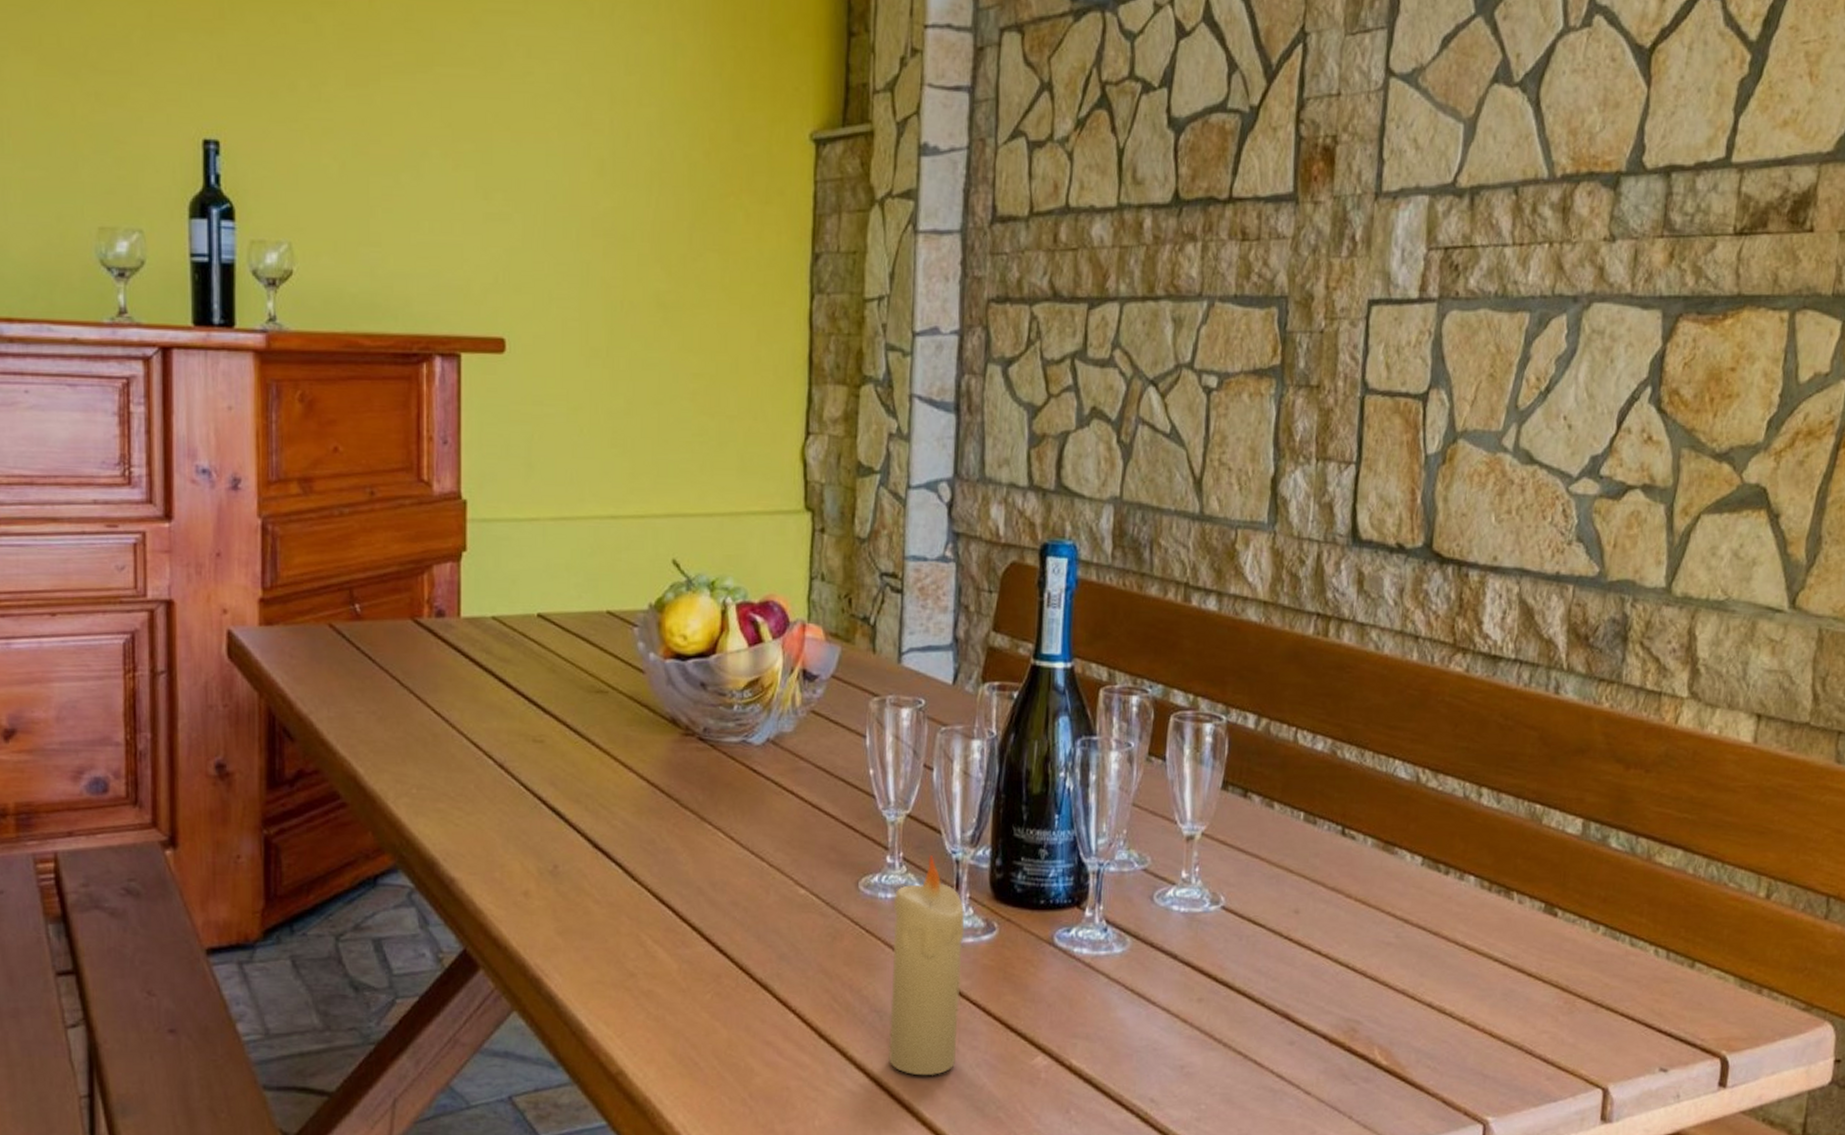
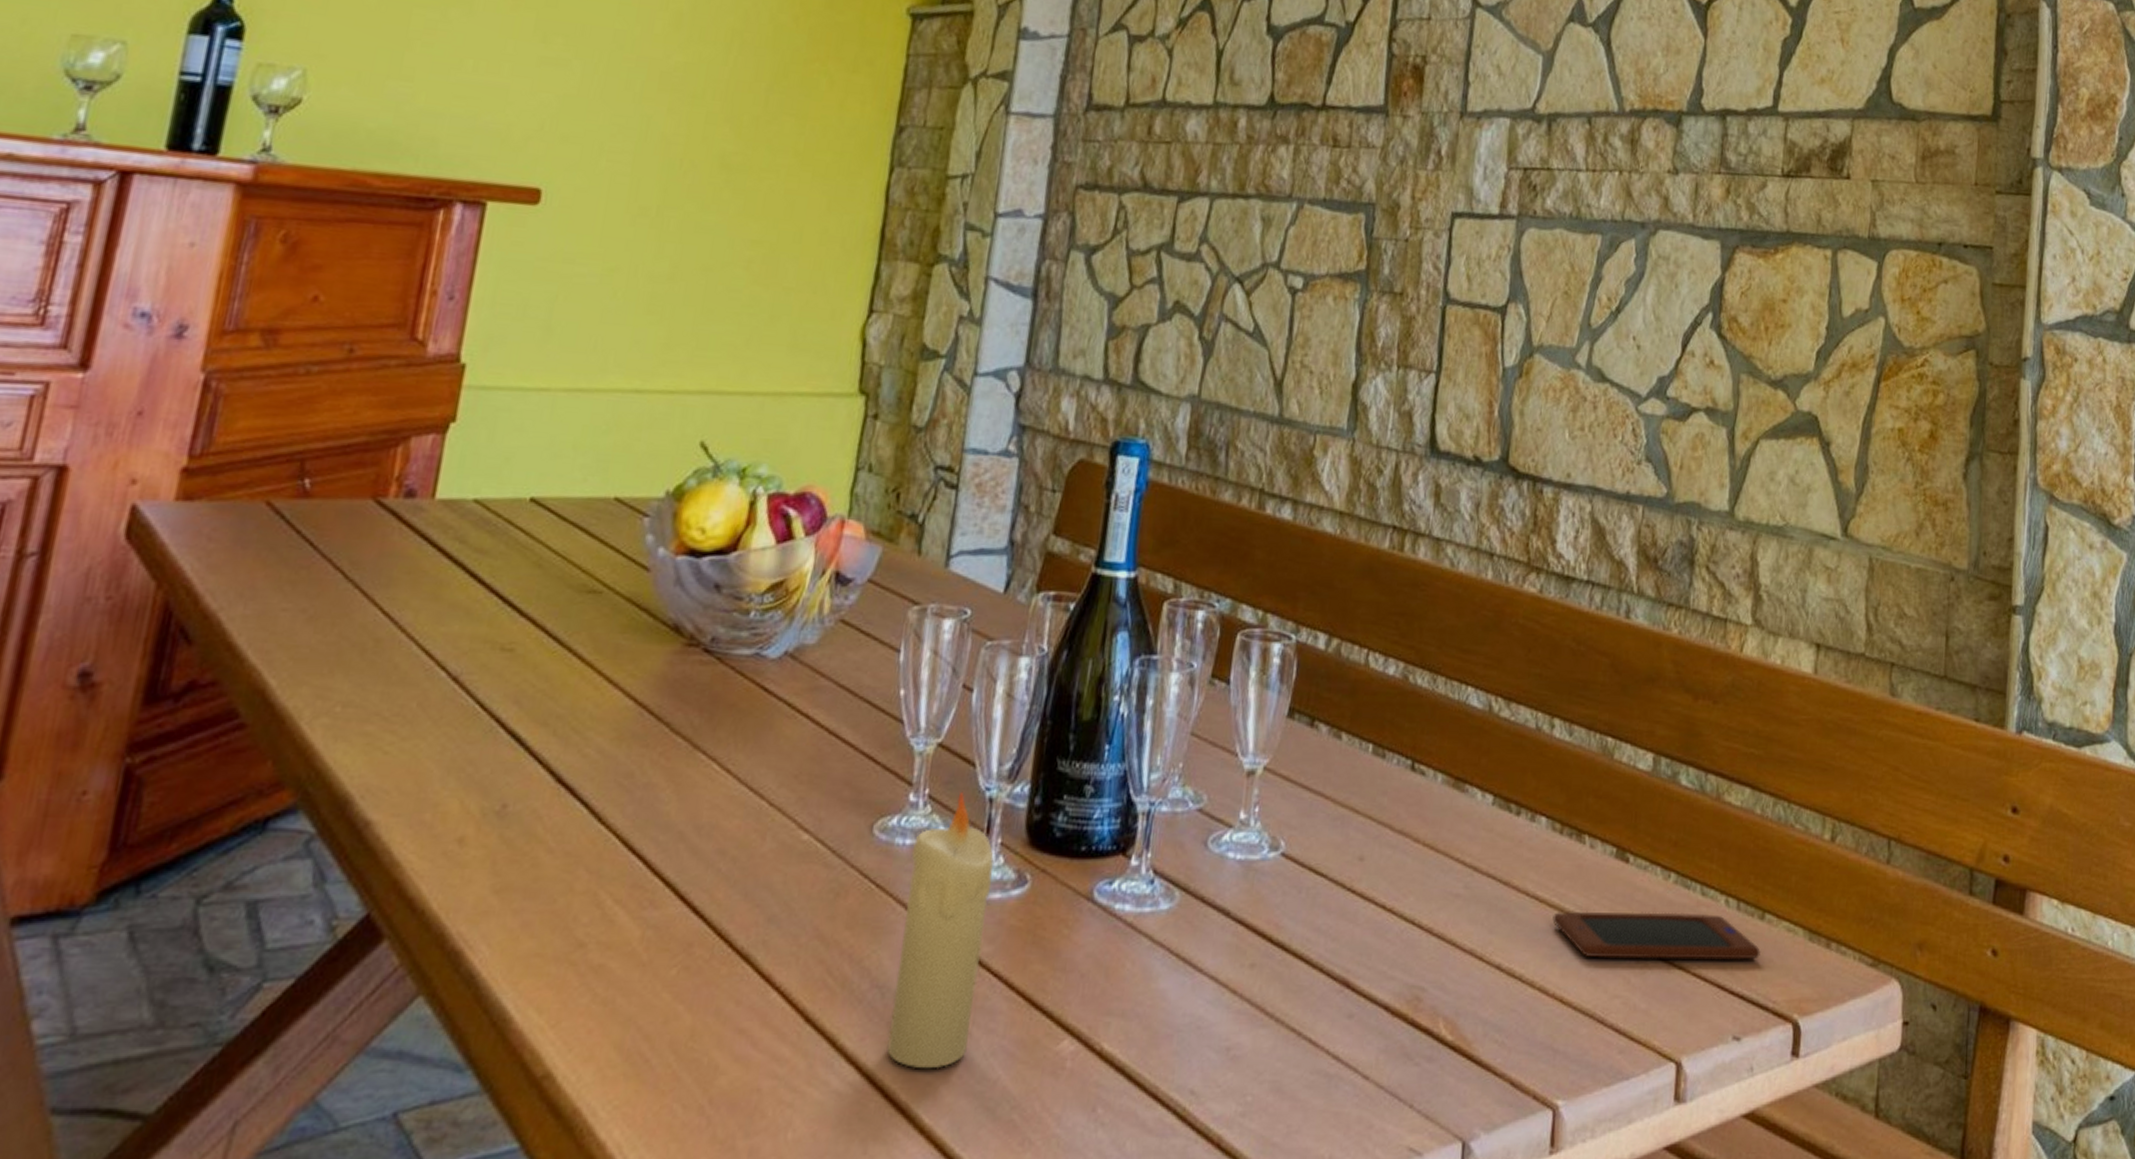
smartphone: none [1481,958,1691,1003] -> present [1552,911,1762,960]

